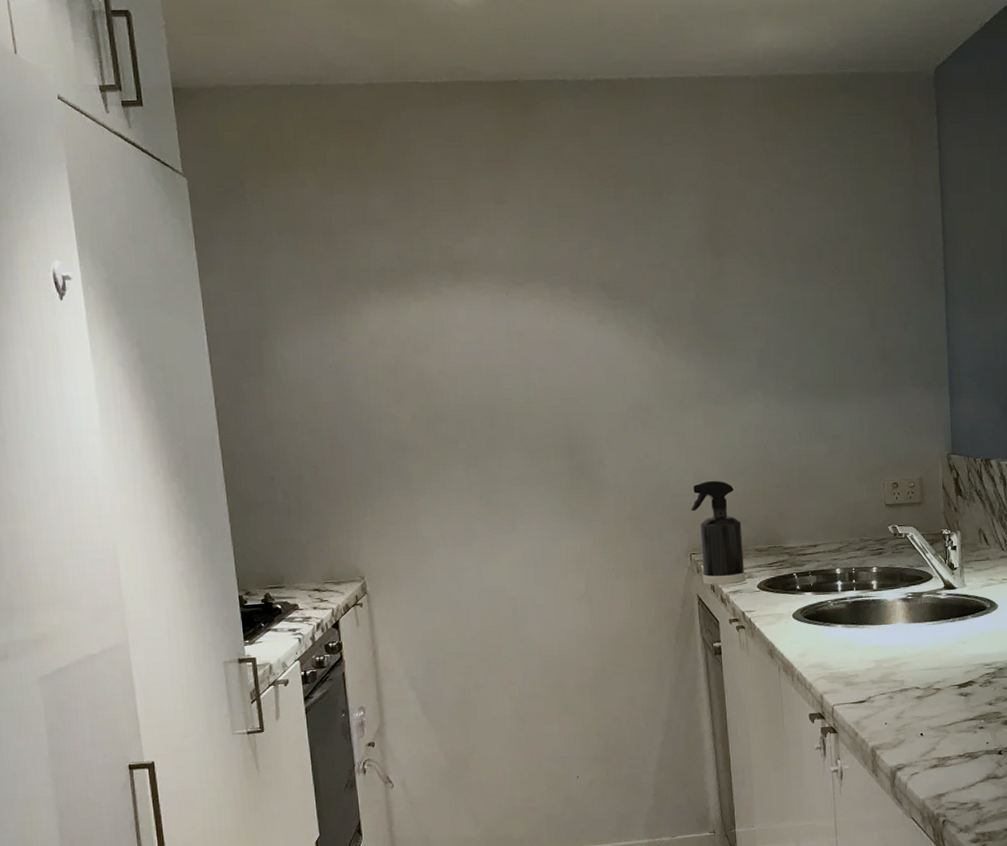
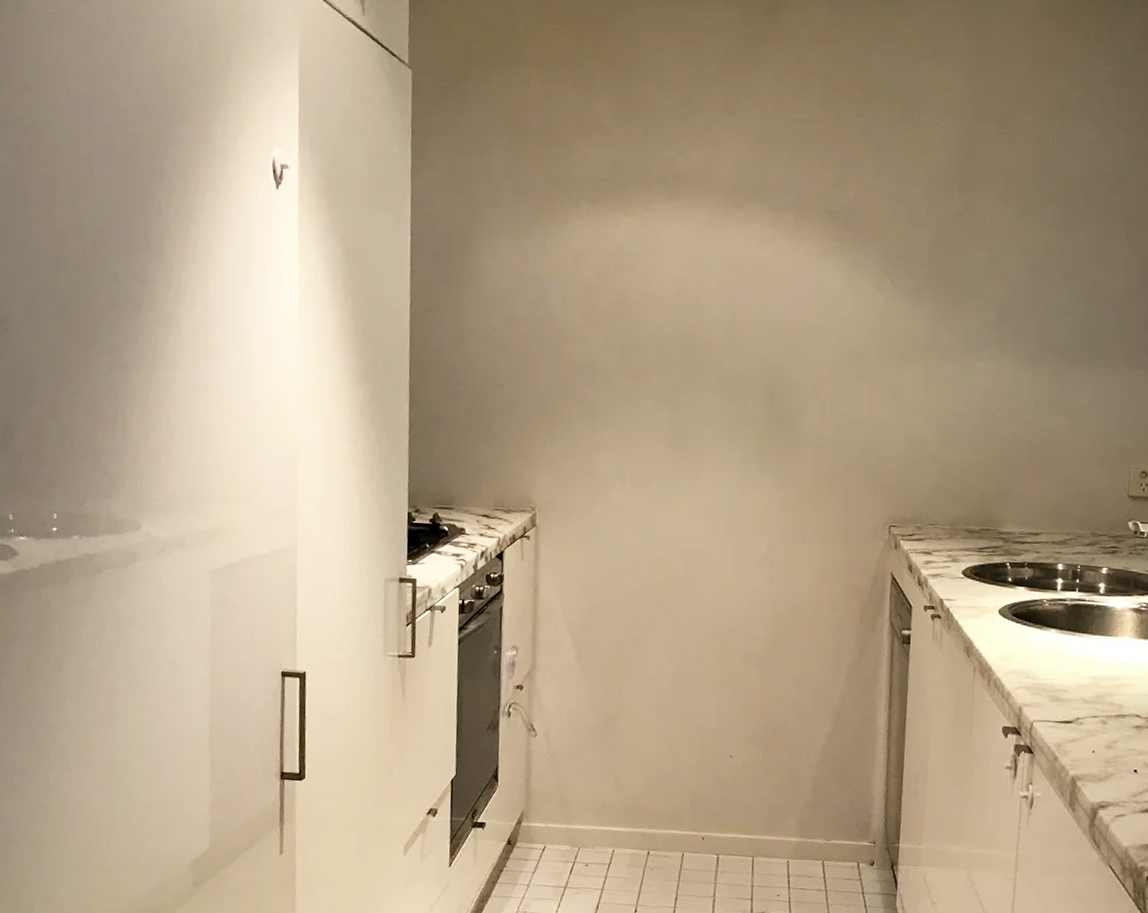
spray bottle: present [691,480,746,585] -> none [897,445,953,566]

